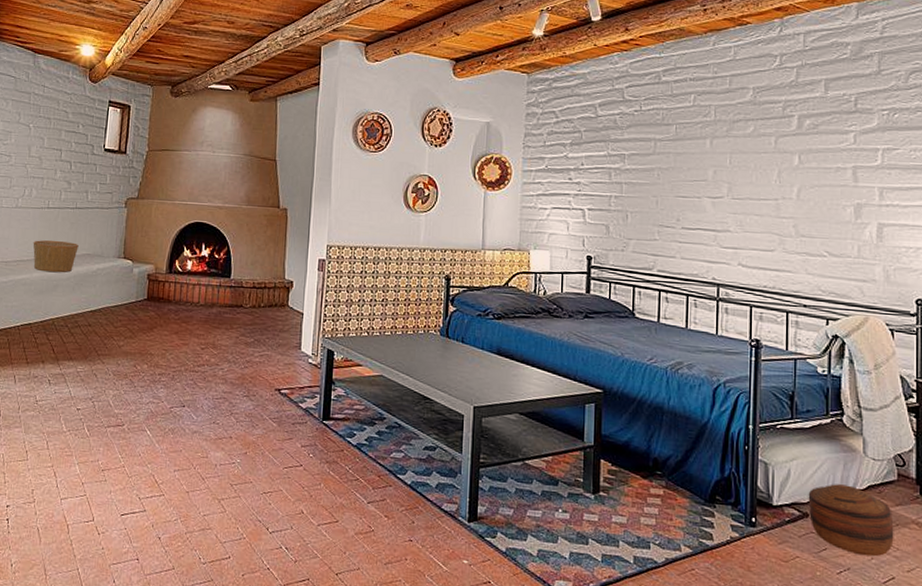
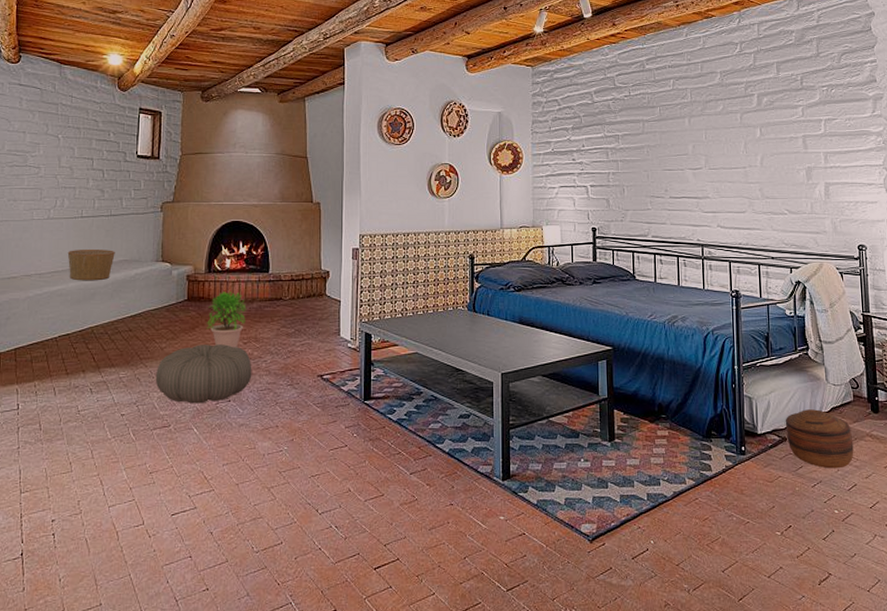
pouf: none [111,346,209,406] -> present [155,344,252,404]
potted plant: none [165,294,206,353] -> present [207,291,247,348]

